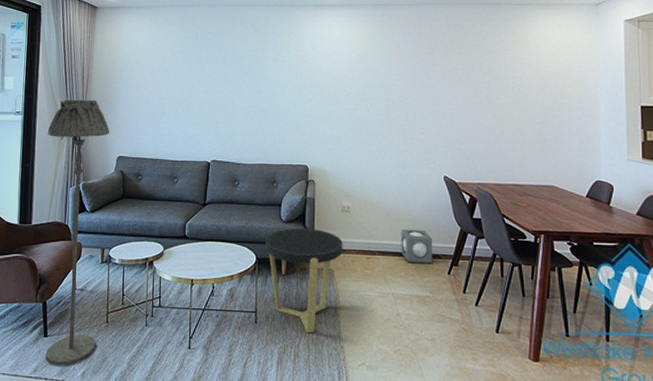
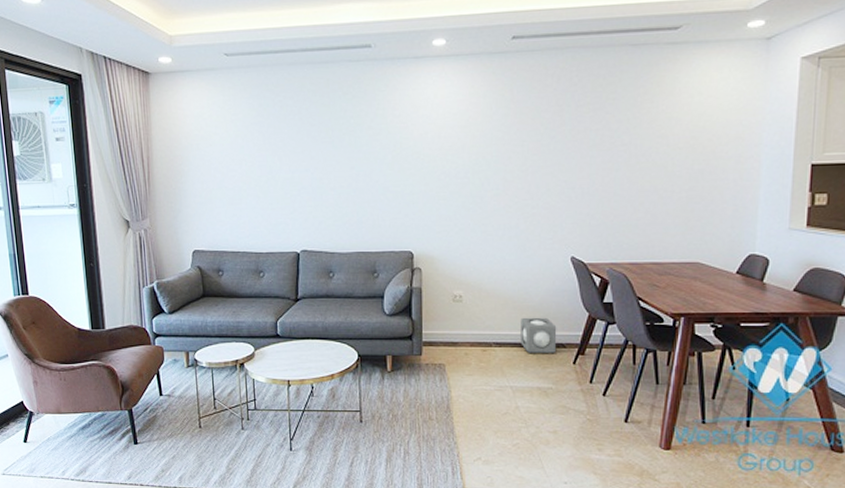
floor lamp: present [46,99,109,366] -> none [109,186,191,472]
side table: present [265,228,343,334] -> none [368,321,455,431]

